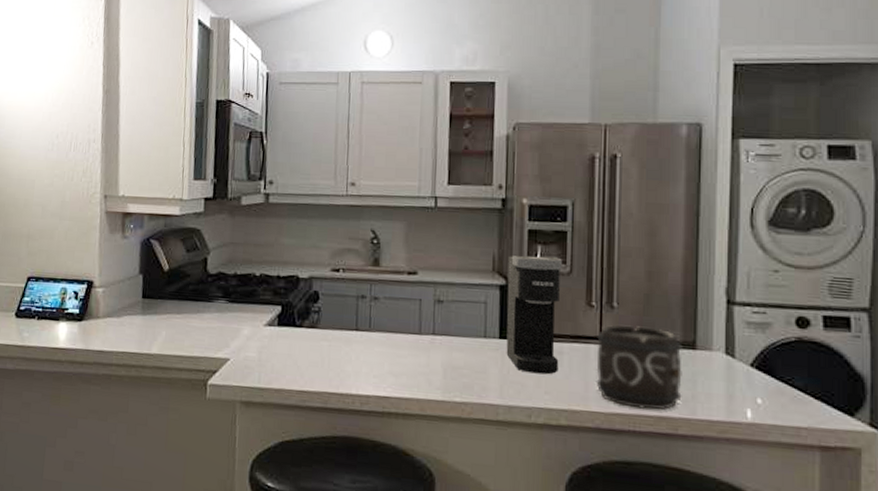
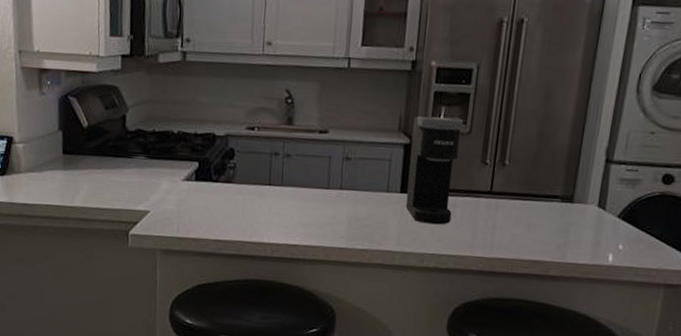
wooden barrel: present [596,324,683,410] -> none [483,180,562,255]

